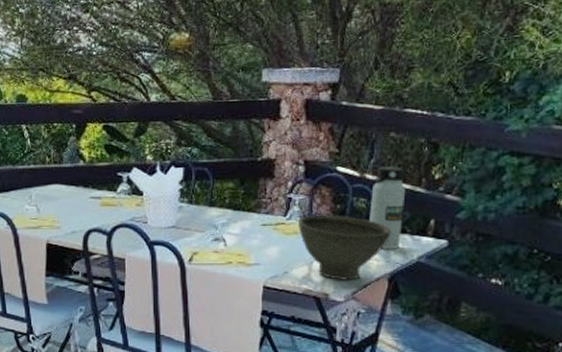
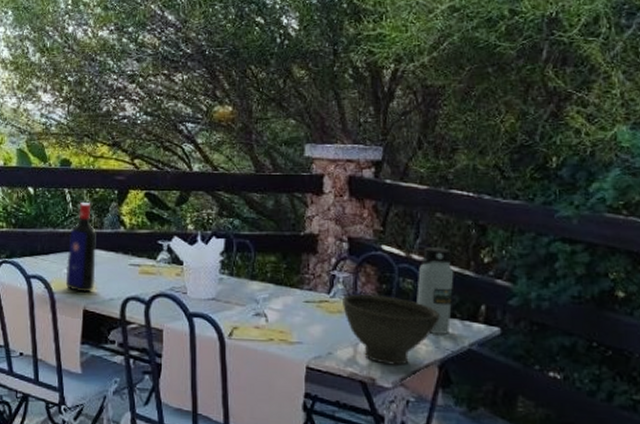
liquor bottle: none [27,137,57,227] -> present [65,202,96,293]

